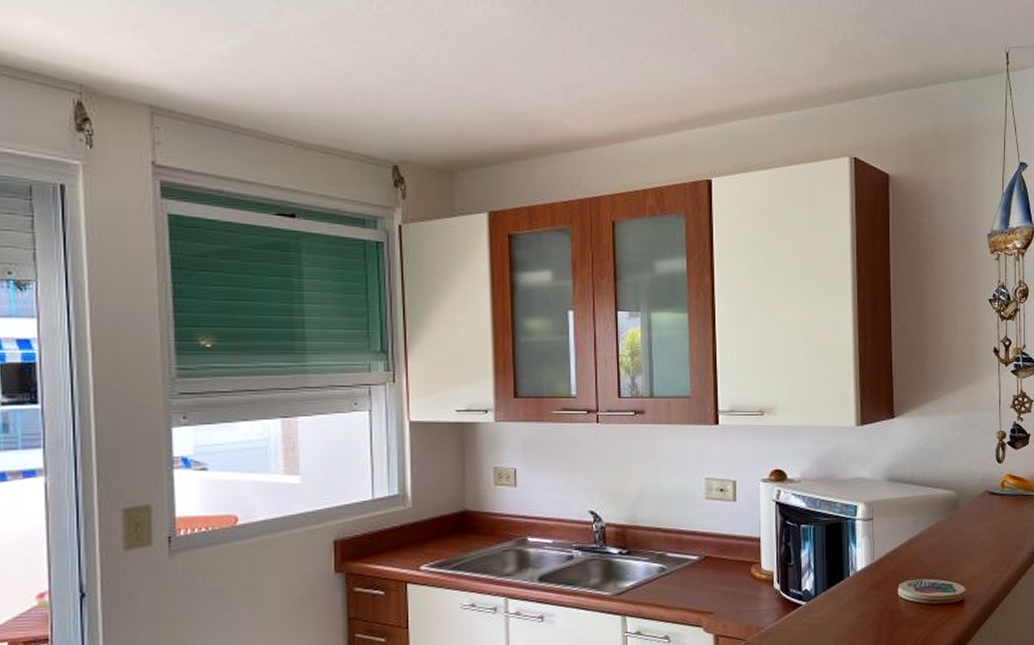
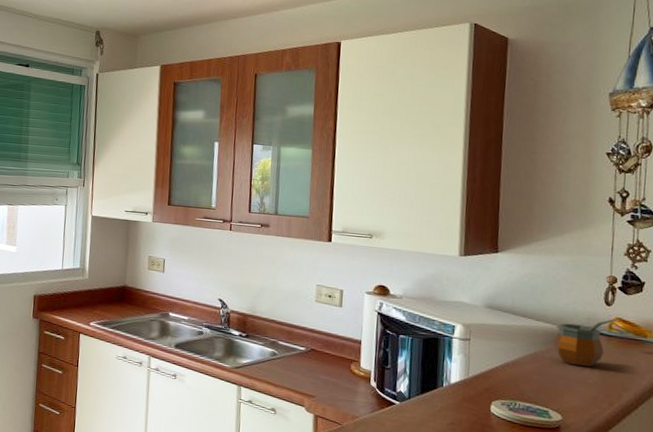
gourd: none [952,474,1013,532] -> present [553,317,622,368]

